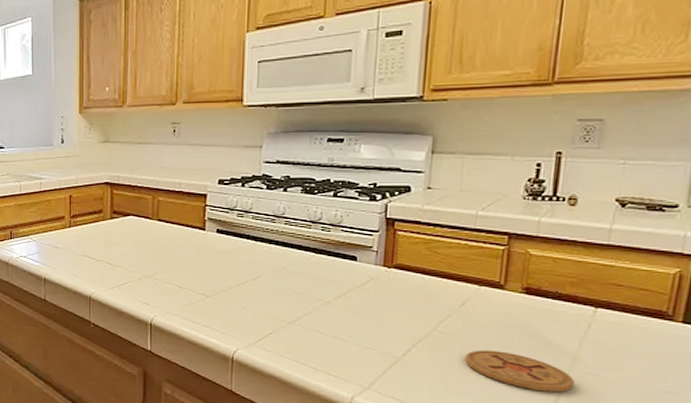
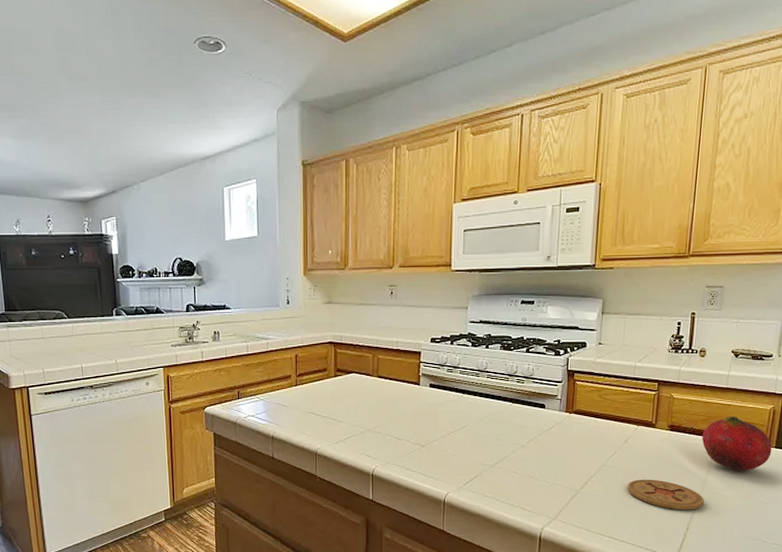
fruit: none [571,280,678,350] -> present [701,417,772,471]

